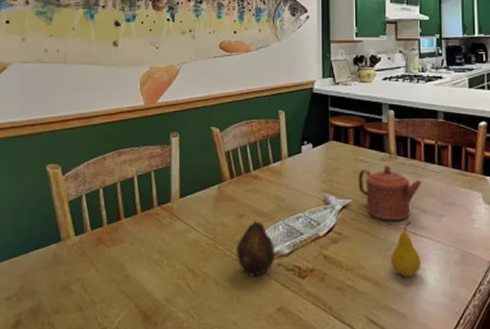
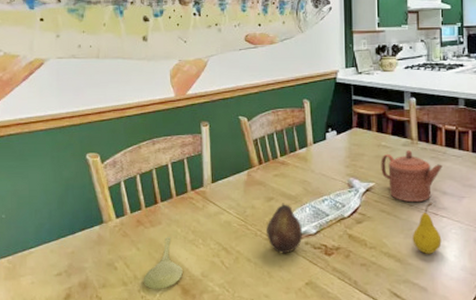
spoon: none [101,256,145,316] -> present [143,236,183,290]

